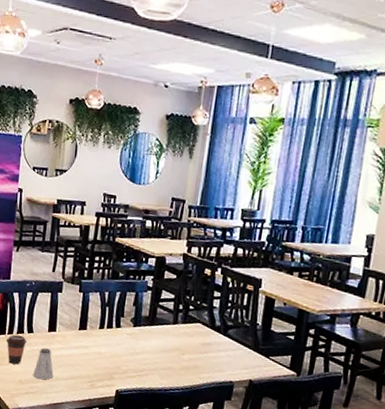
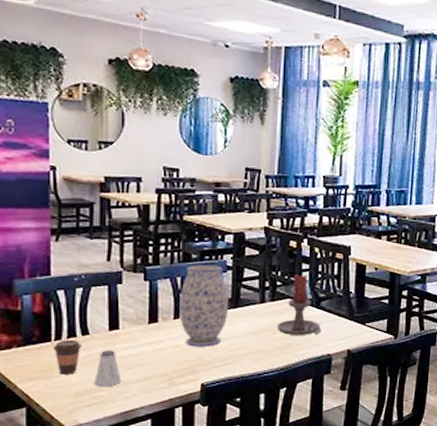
vase: none [104,282,146,358] -> present [179,264,229,347]
candle holder: none [185,301,227,362] -> present [276,275,321,335]

